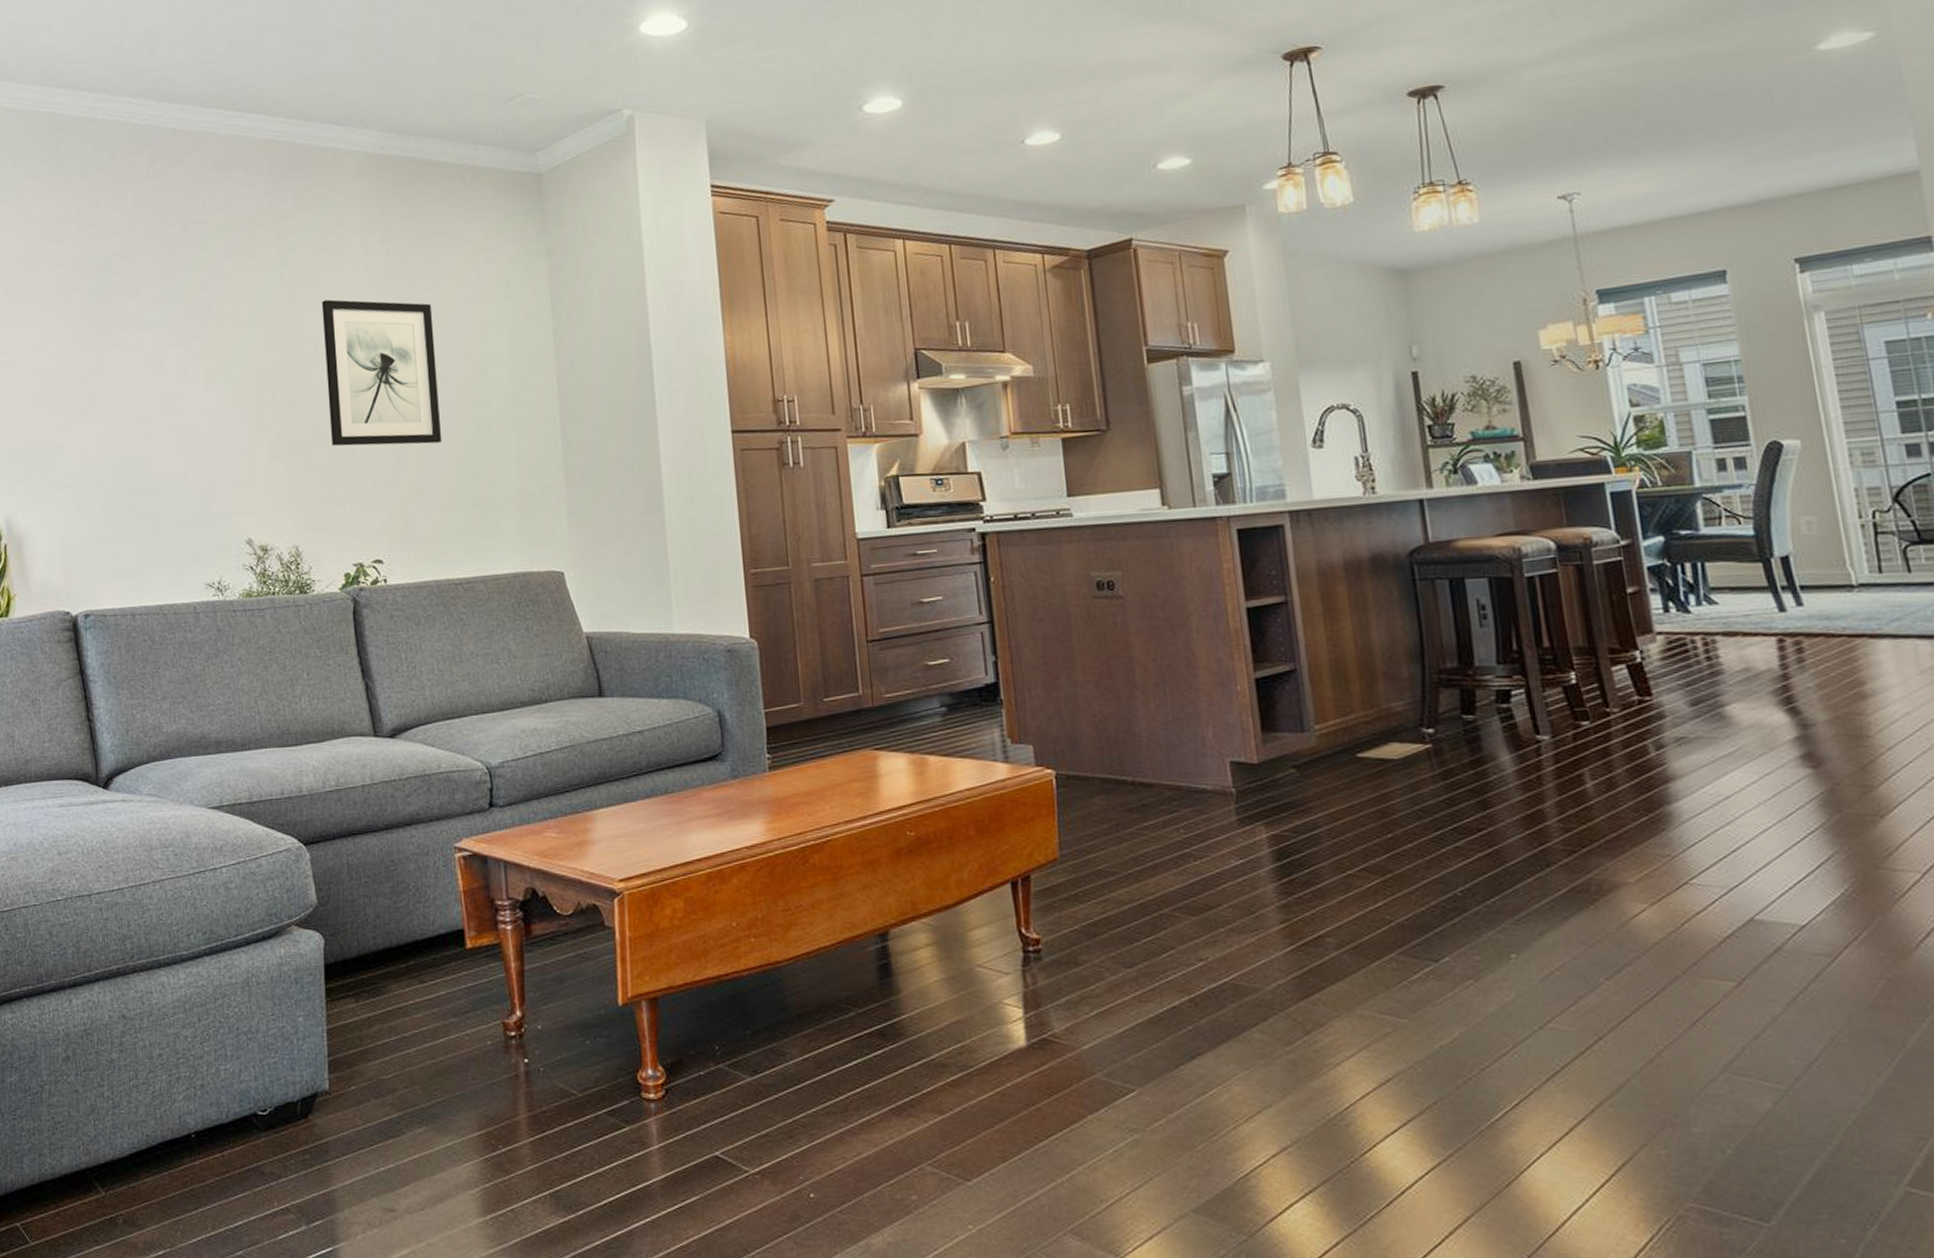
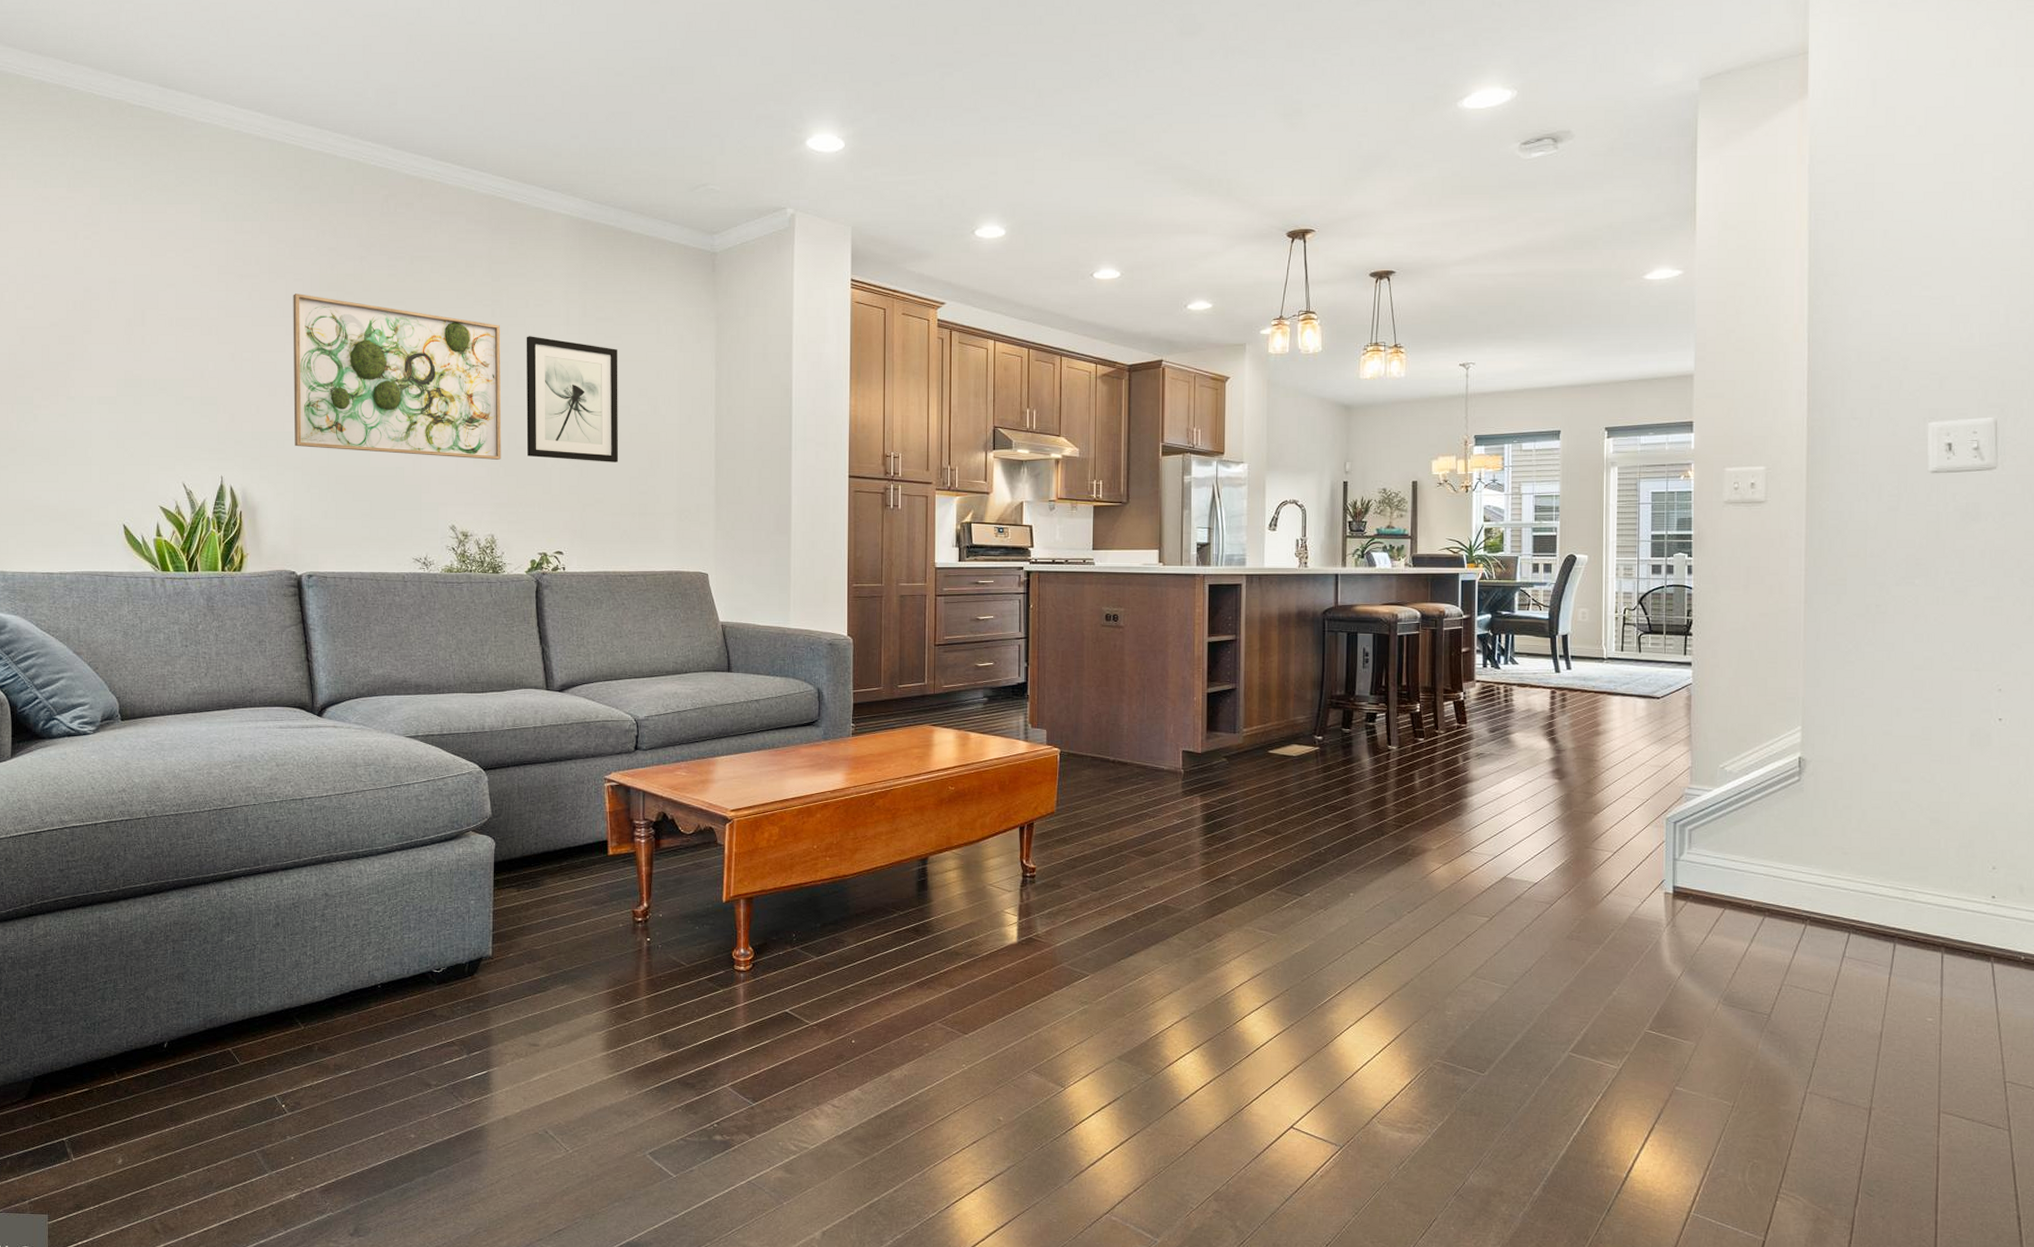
wall art: none [53,281,302,461] -> present [293,294,502,460]

